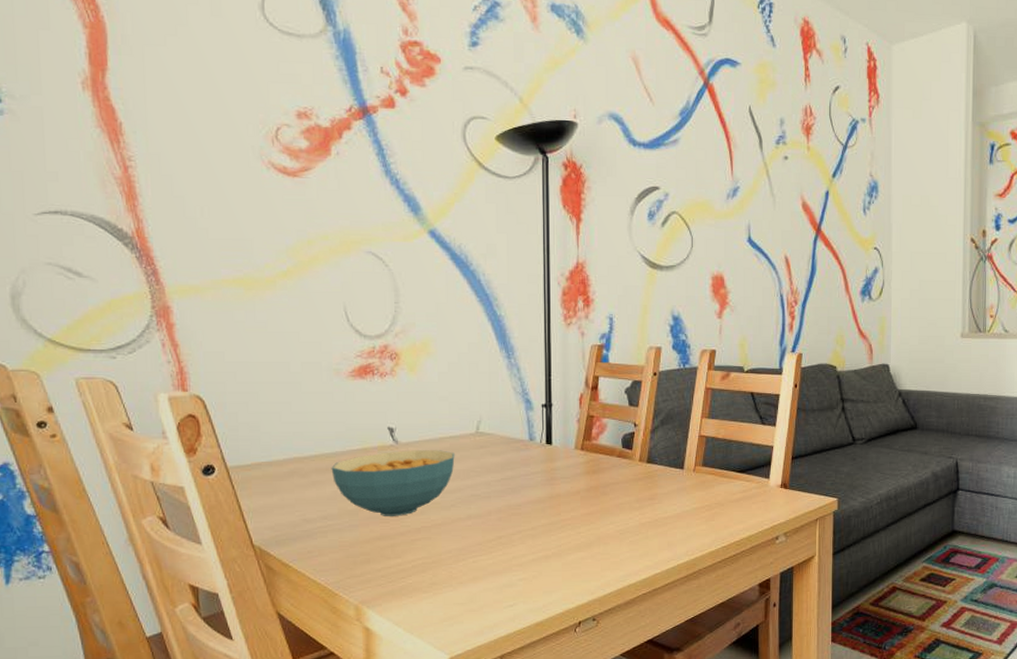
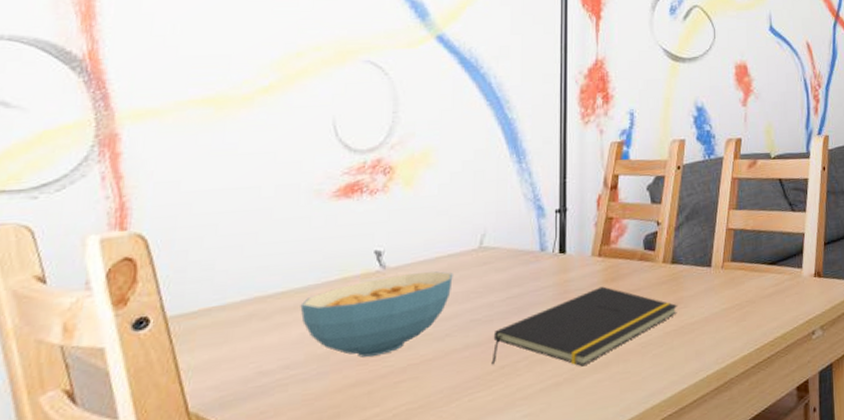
notepad: none [490,477,653,545] -> present [491,286,678,367]

